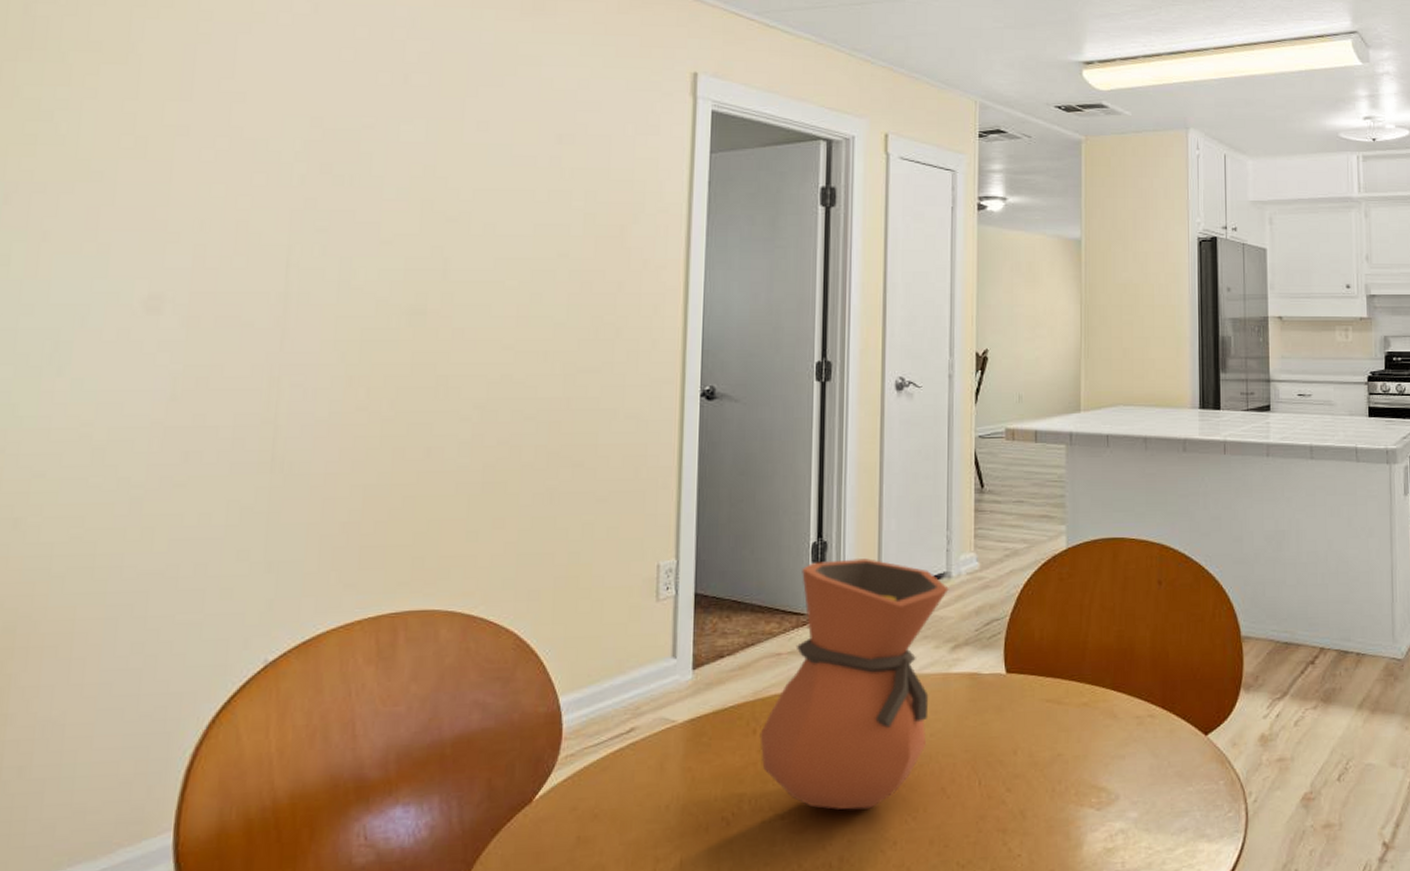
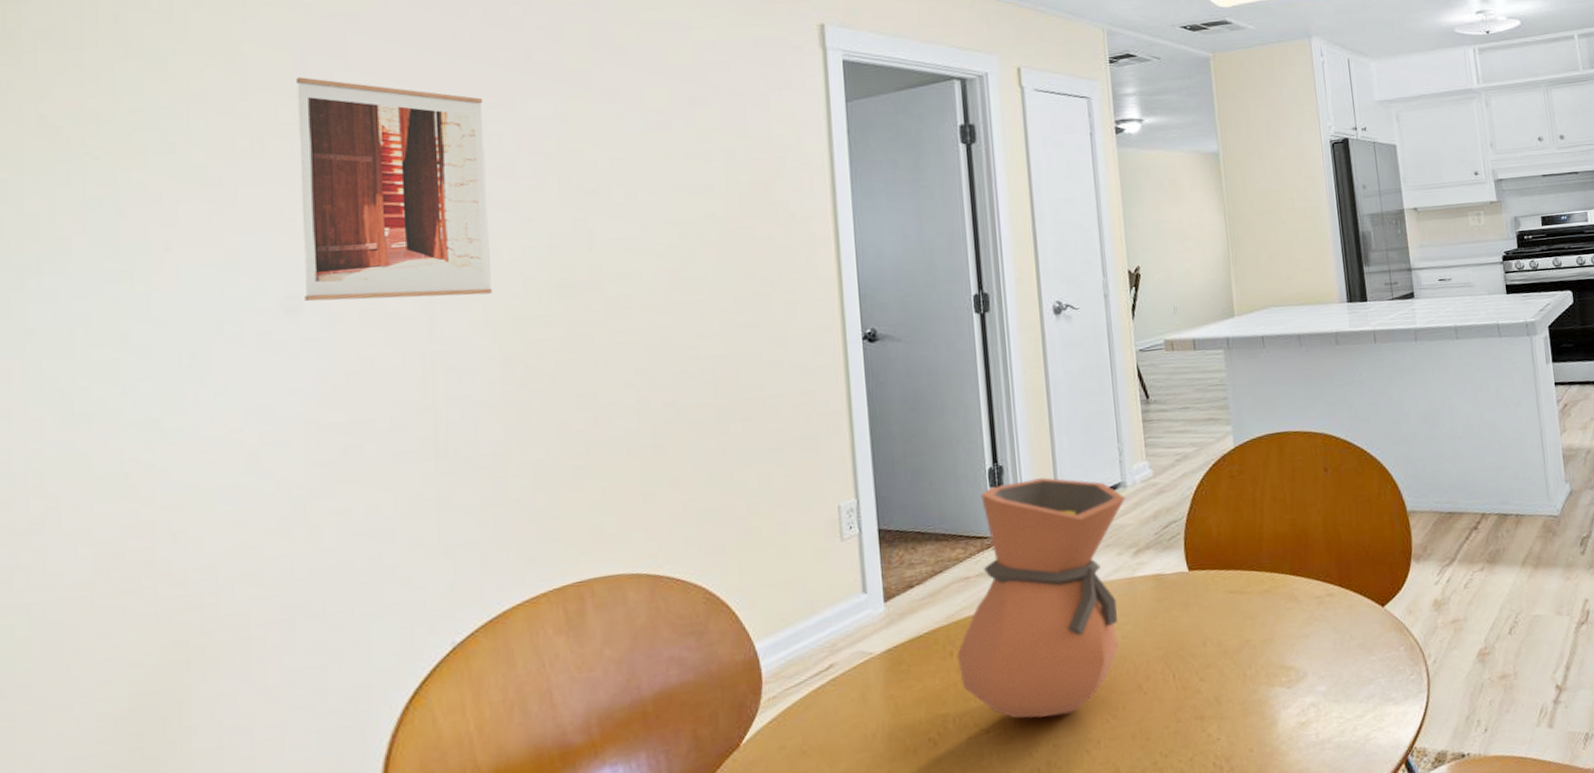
wall art: none [166,81,358,313] -> present [297,77,493,302]

